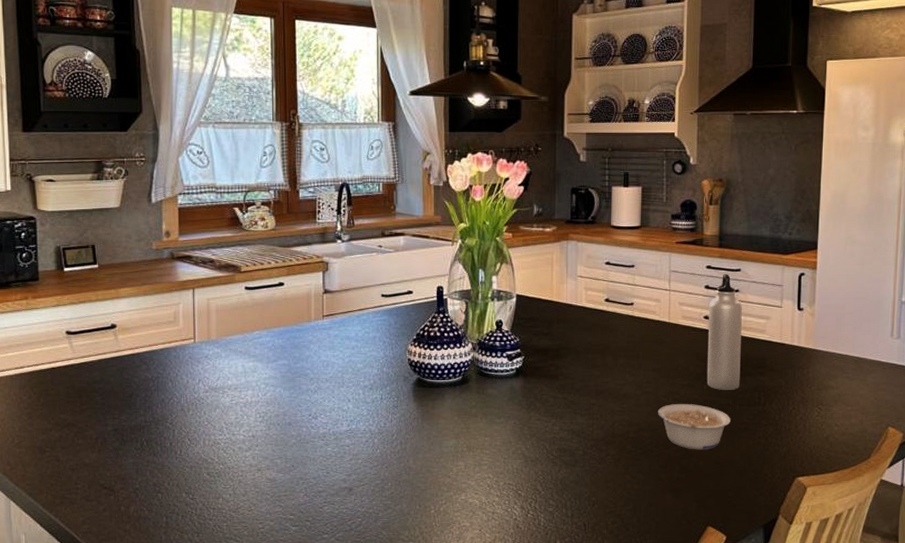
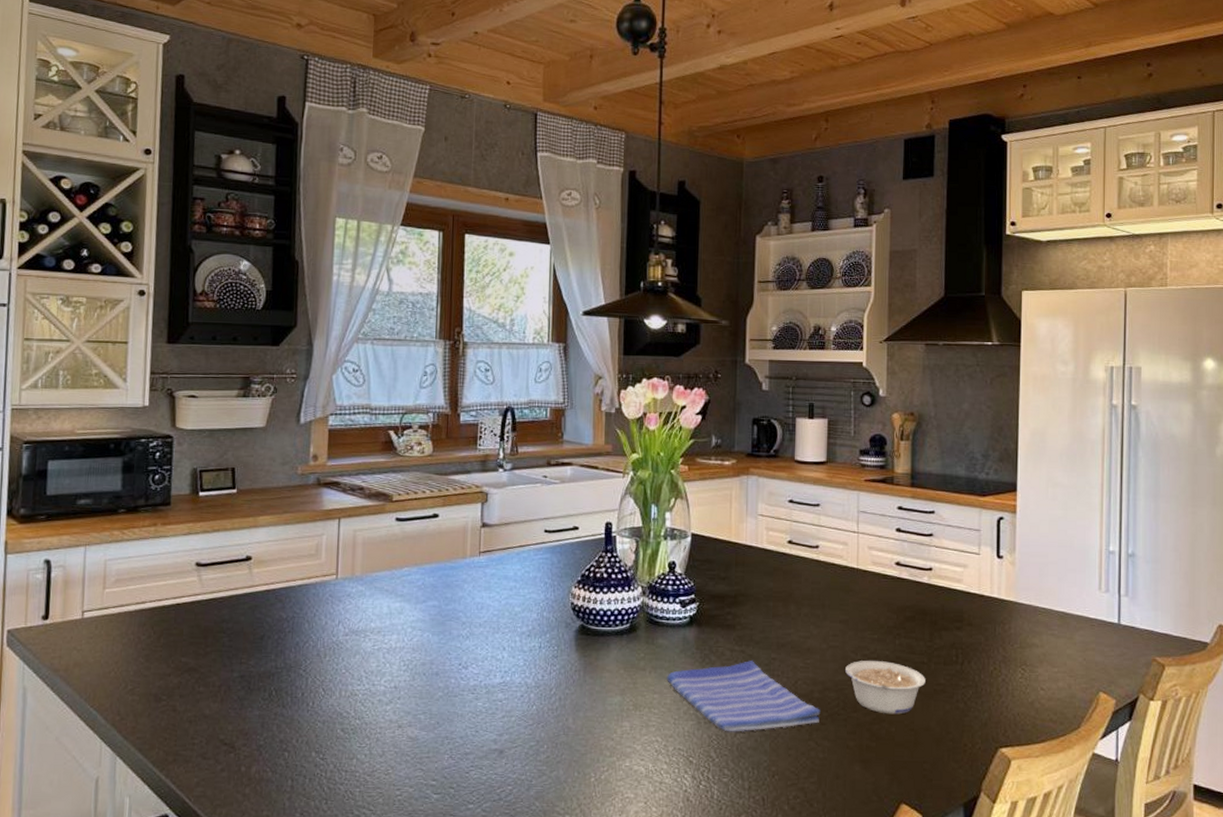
dish towel: none [496,406,636,469] -> present [667,661,821,732]
water bottle: present [706,274,742,390] -> none [899,516,937,646]

